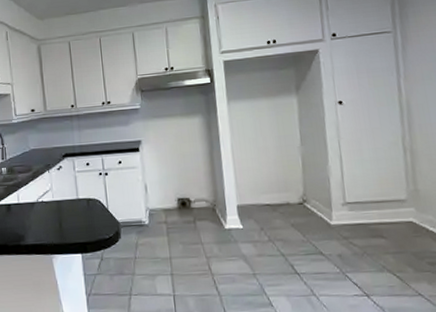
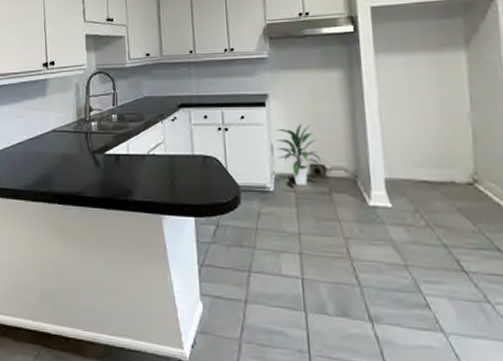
indoor plant: none [148,164,187,217] -> present [275,124,321,185]

